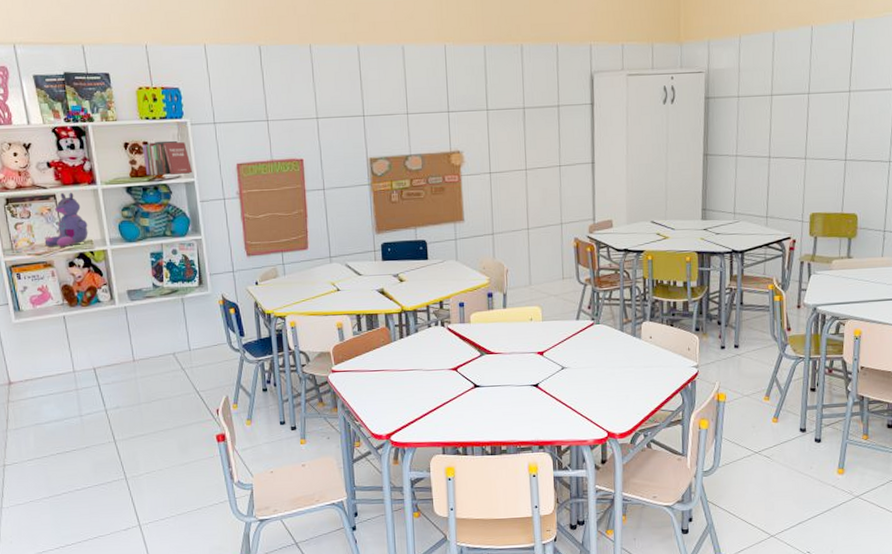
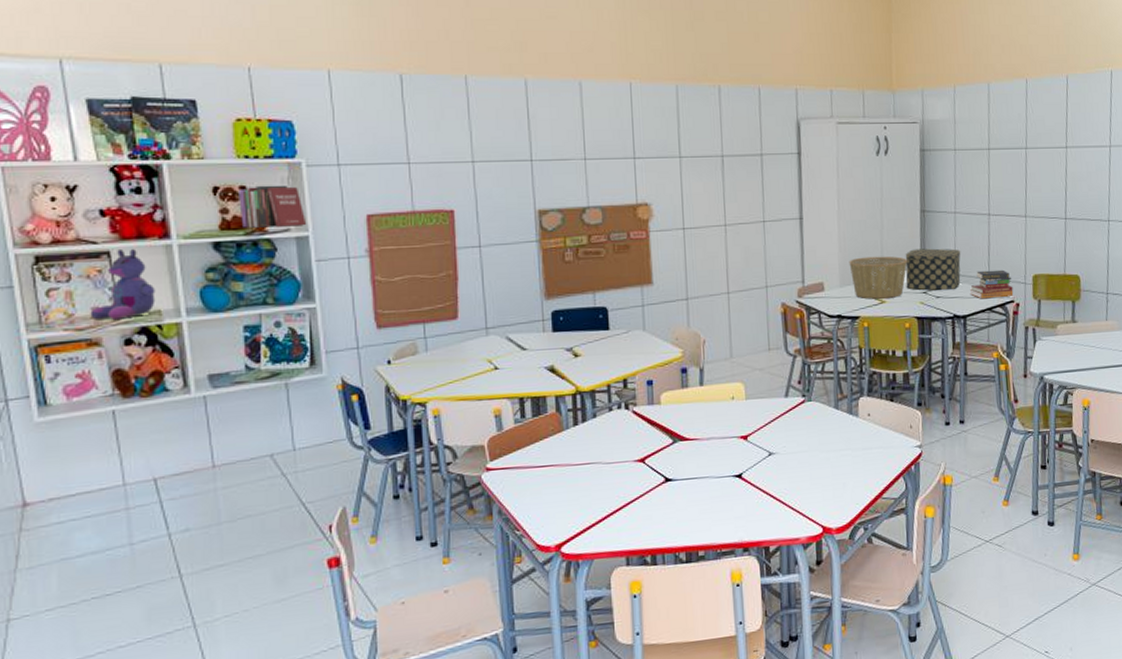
basket: none [635,196,690,235] -> present [849,256,908,299]
storage box: none [687,189,741,228] -> present [905,248,961,291]
books: none [748,208,791,236] -> present [969,269,1014,299]

